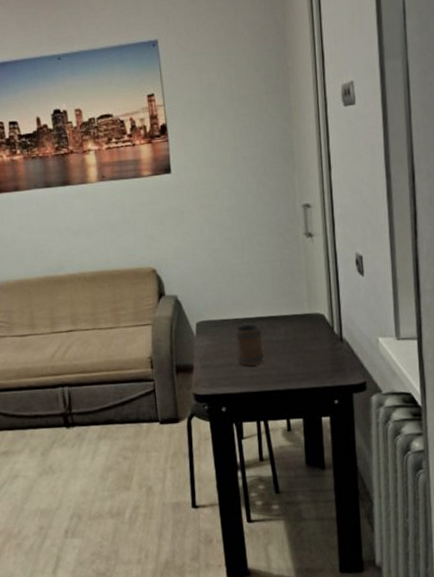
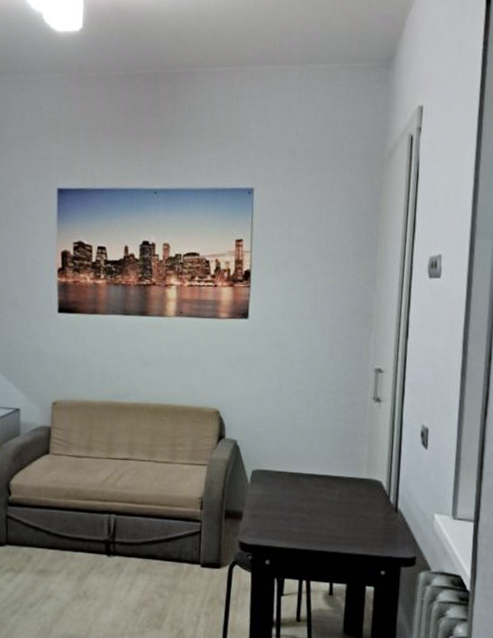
mug: present [235,323,264,367] -> none [288,479,317,523]

